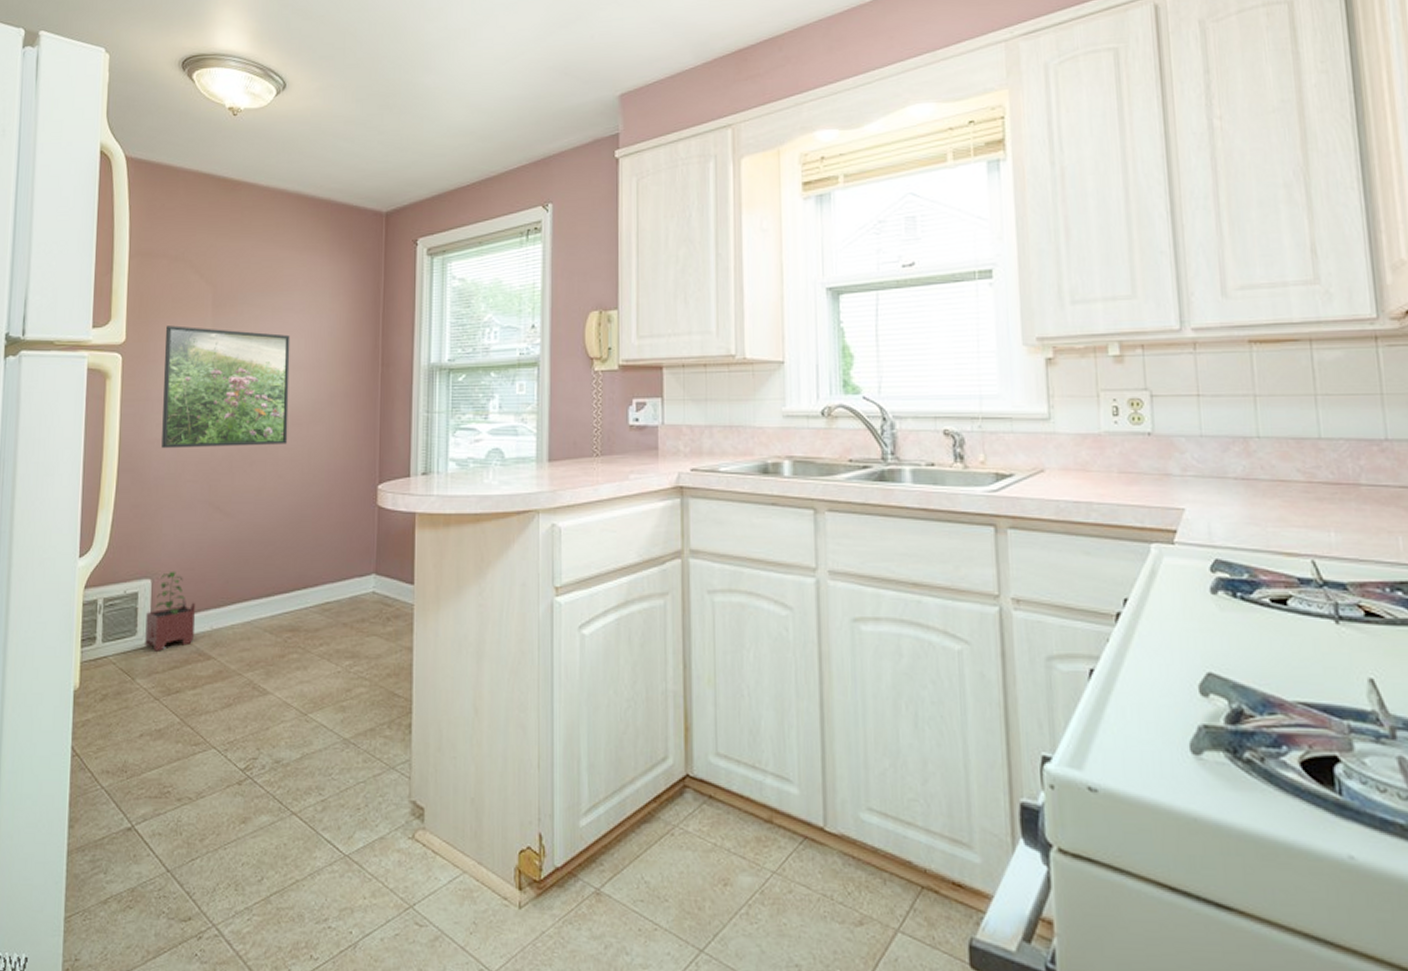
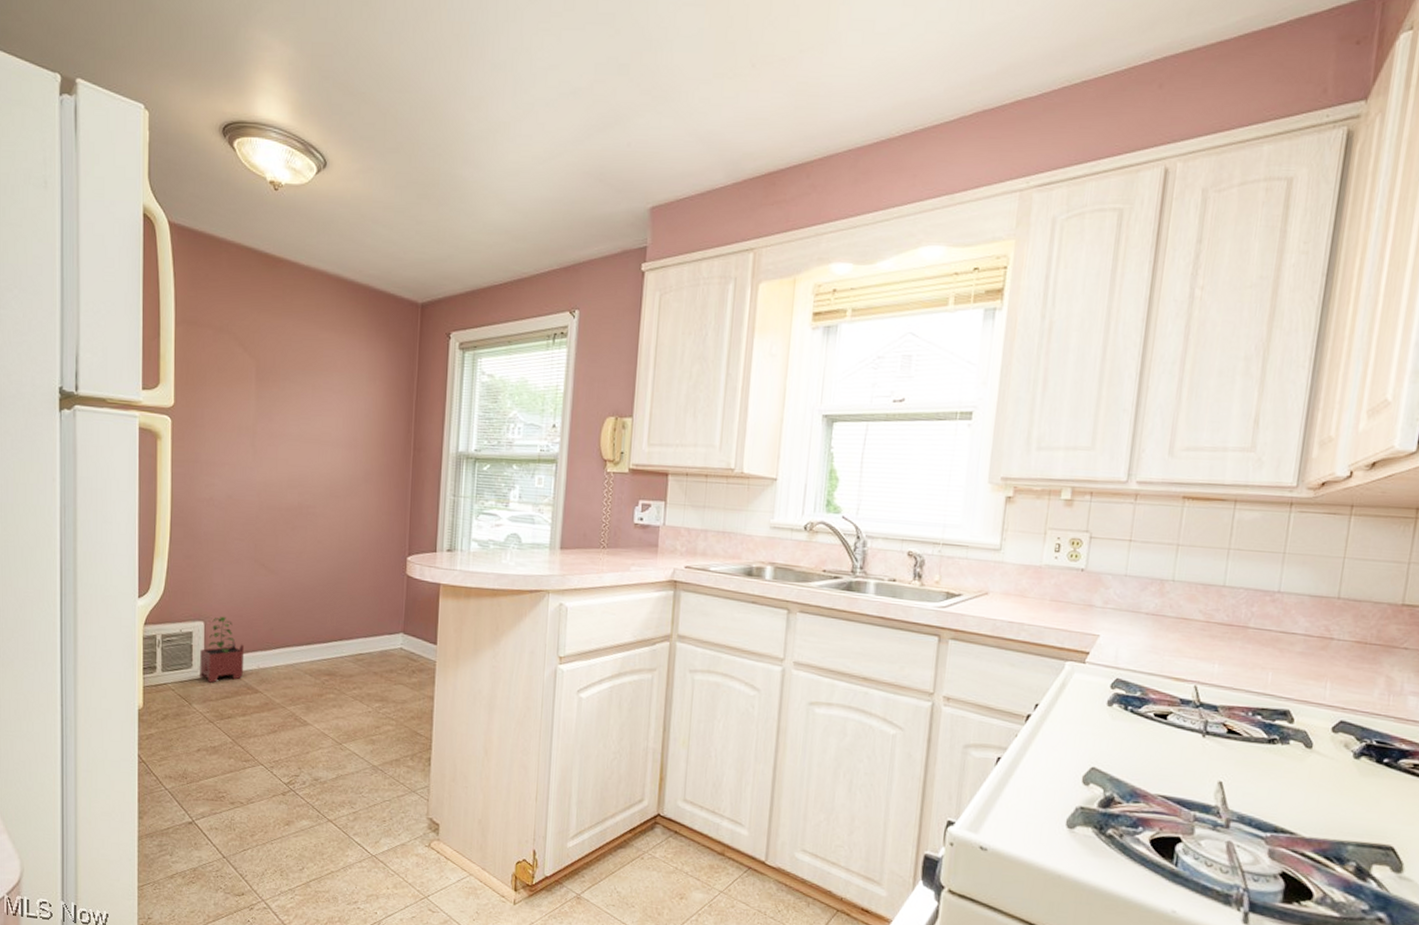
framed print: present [162,325,290,449] -> none [211,394,329,514]

